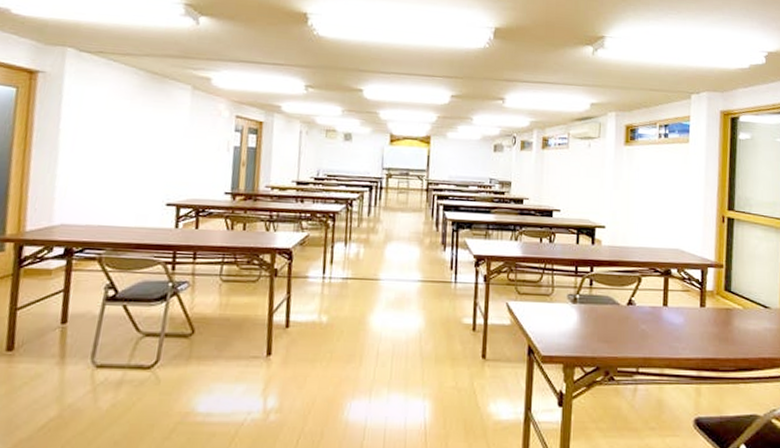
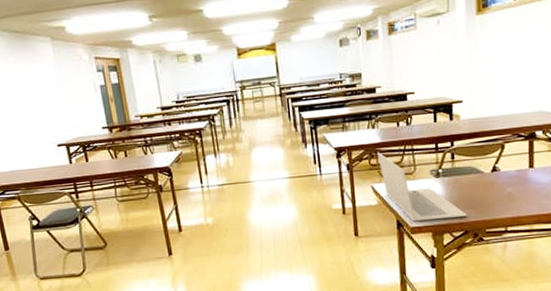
laptop: none [517,267,601,352] -> present [377,152,468,222]

